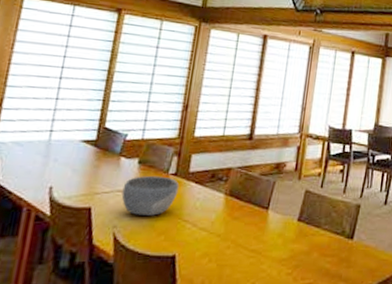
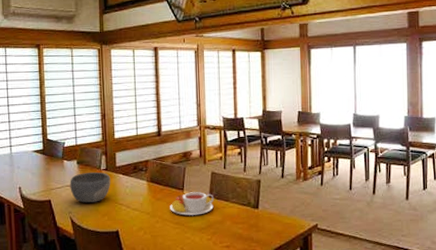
tea set: none [247,212,304,242] -> present [170,192,215,216]

